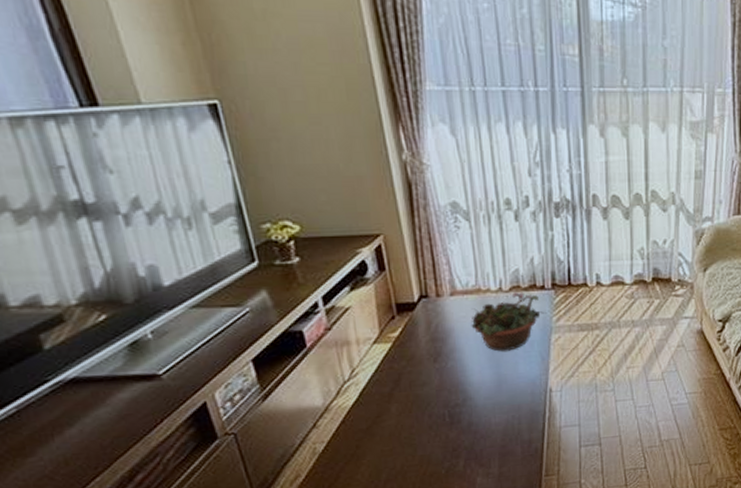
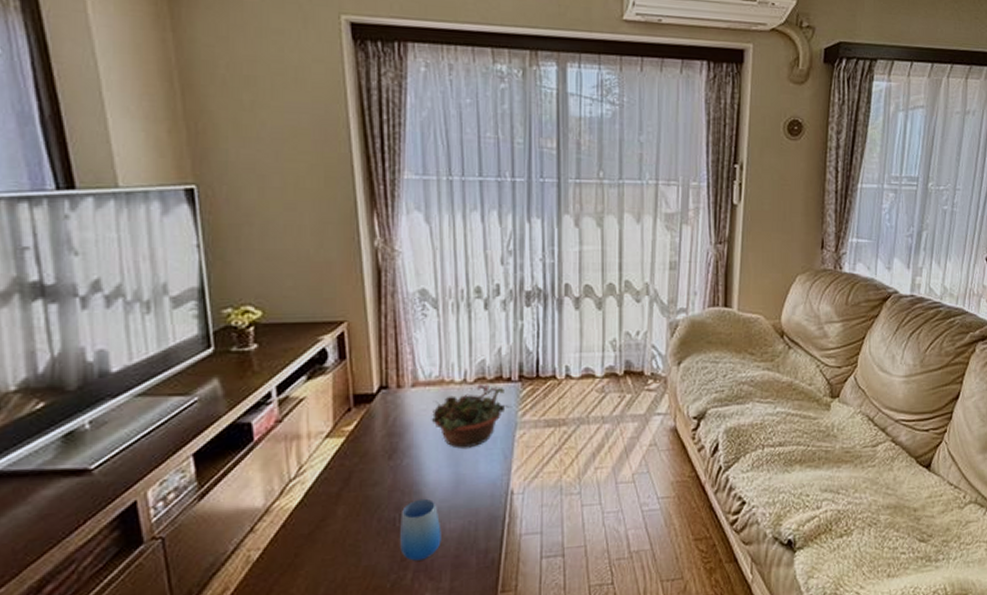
cup: none [449,396,489,451] -> present [400,498,441,561]

